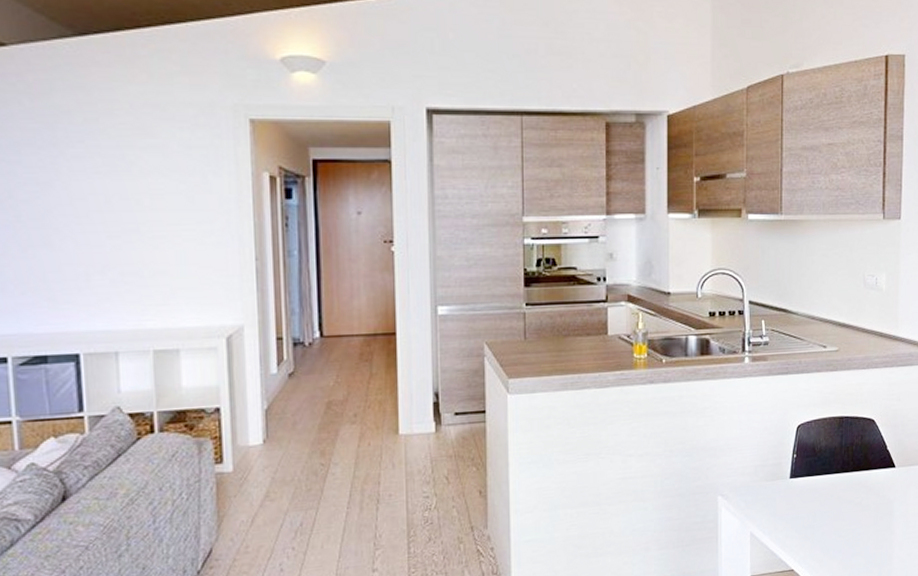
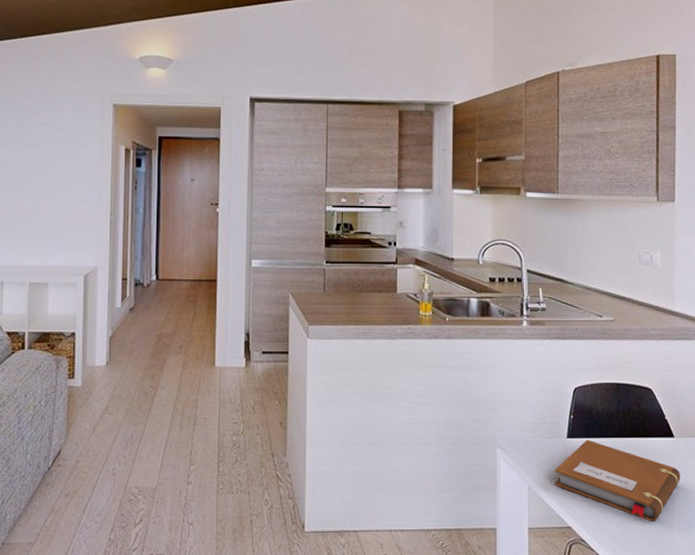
notebook: none [777,478,901,555] -> present [555,439,681,521]

